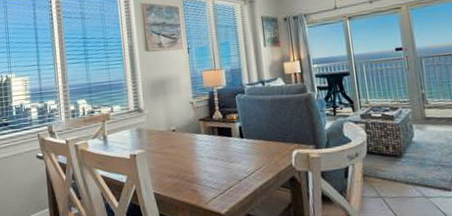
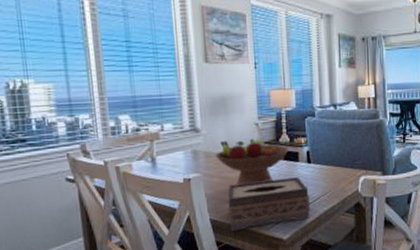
fruit bowl: none [157,116,222,160] -> present [215,138,289,185]
tissue box: none [169,152,246,204] -> present [228,177,310,231]

